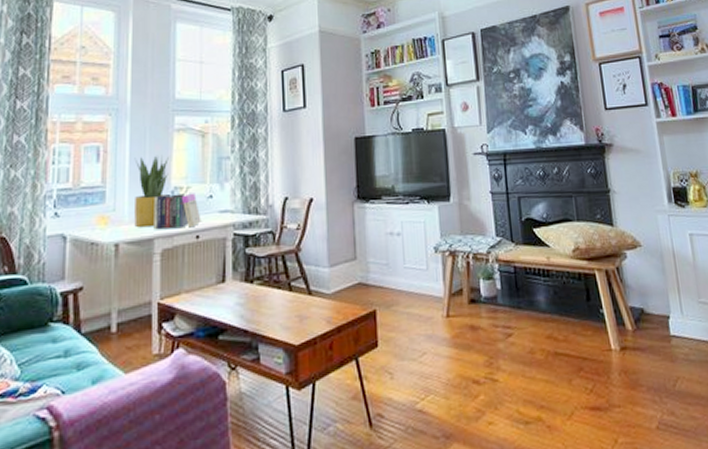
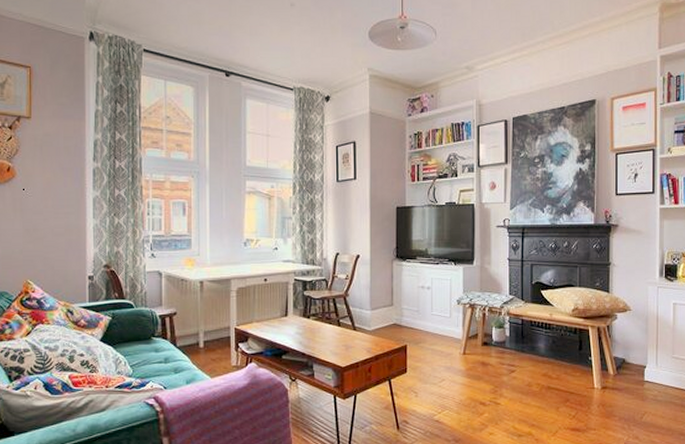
planter: present [134,156,169,228] -> none [213,213,242,270]
books: present [154,193,201,230] -> none [230,245,269,273]

